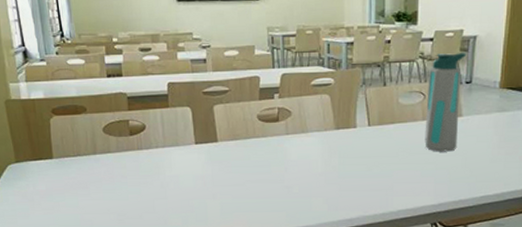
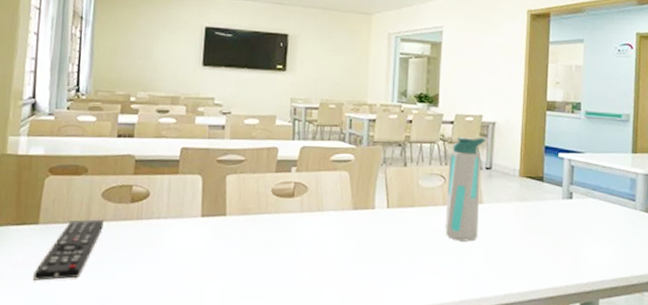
remote control: none [58,151,109,205] -> present [33,219,104,281]

